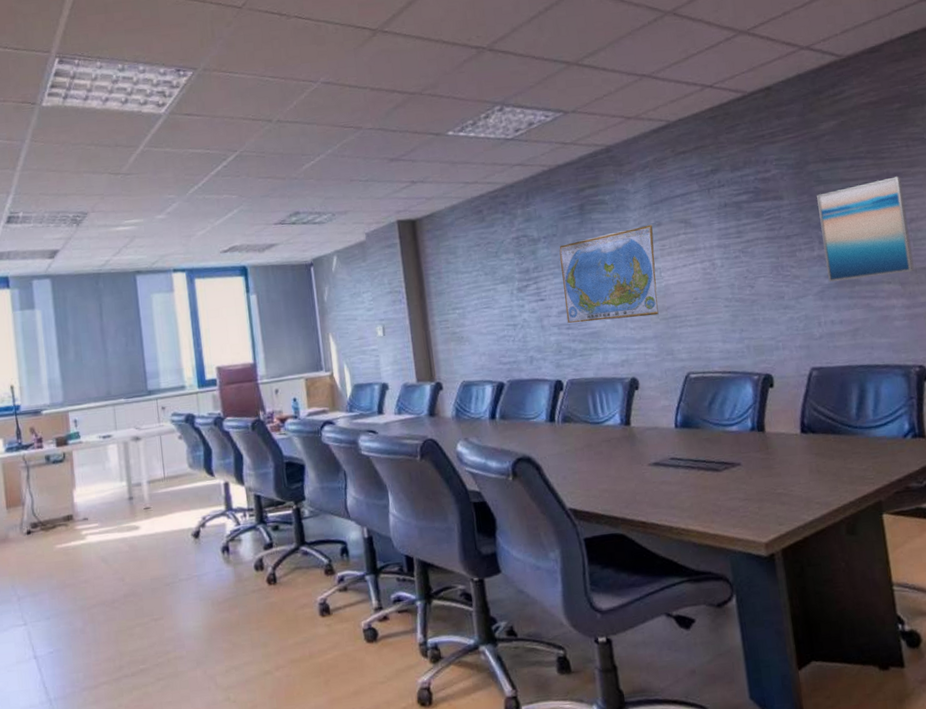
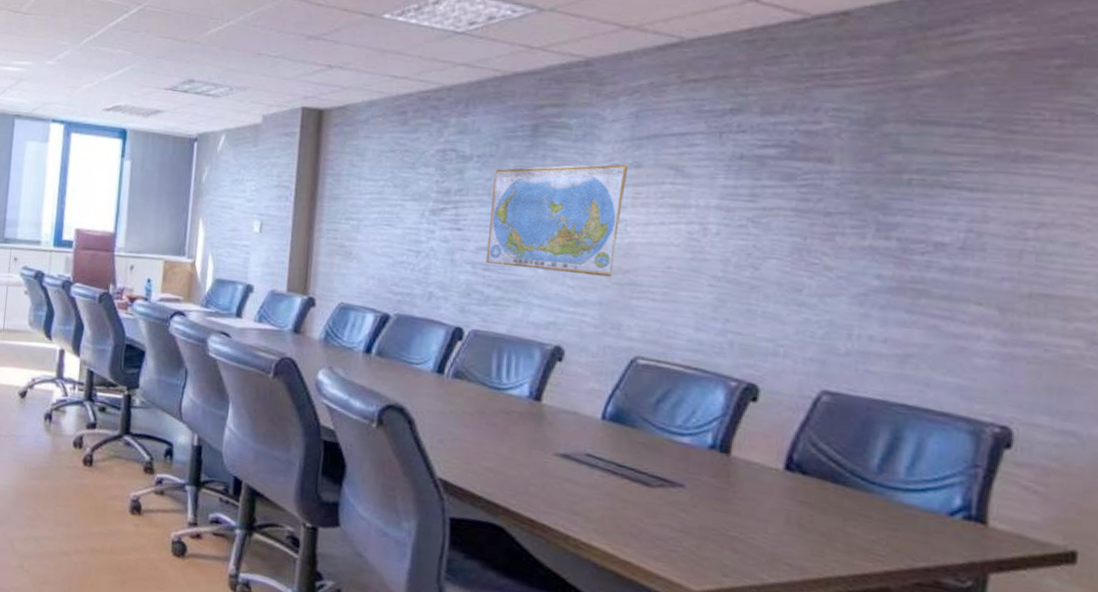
wall art: present [817,176,915,282] -> none [879,160,1038,296]

